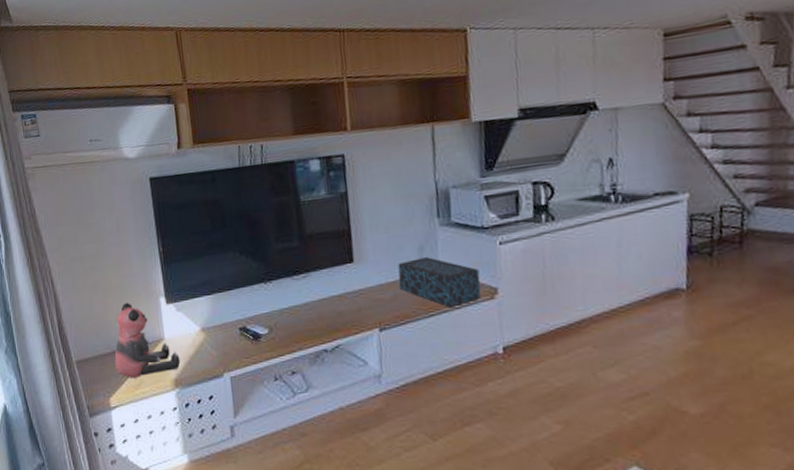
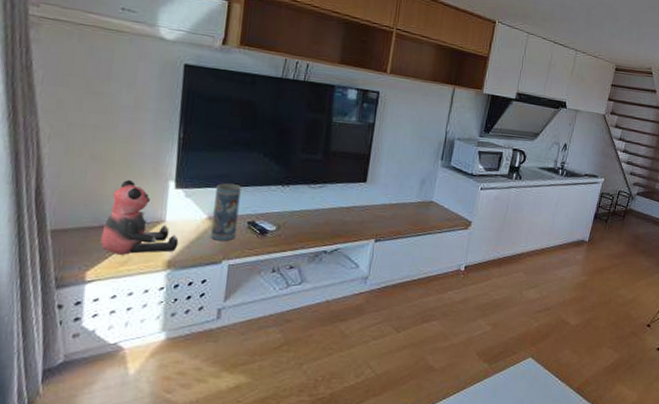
vase: none [202,290,231,352] -> present [211,183,241,241]
decorative box: present [398,256,481,307] -> none [399,188,462,231]

